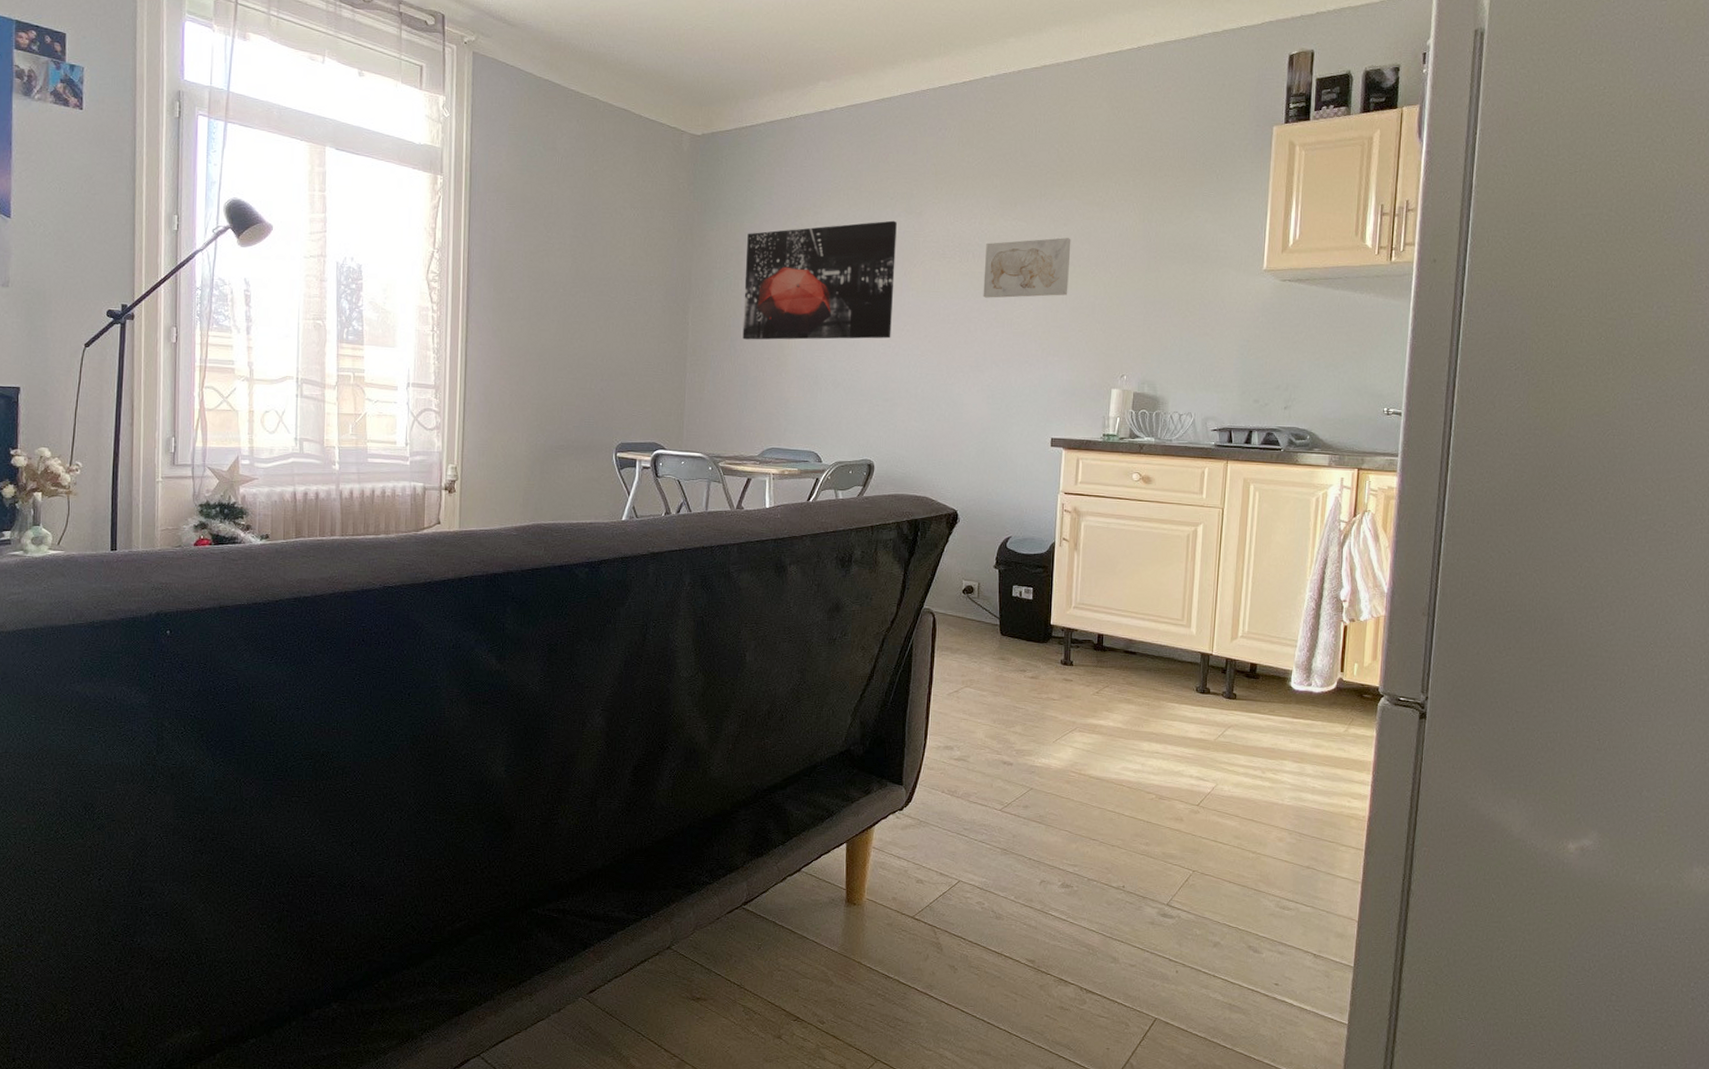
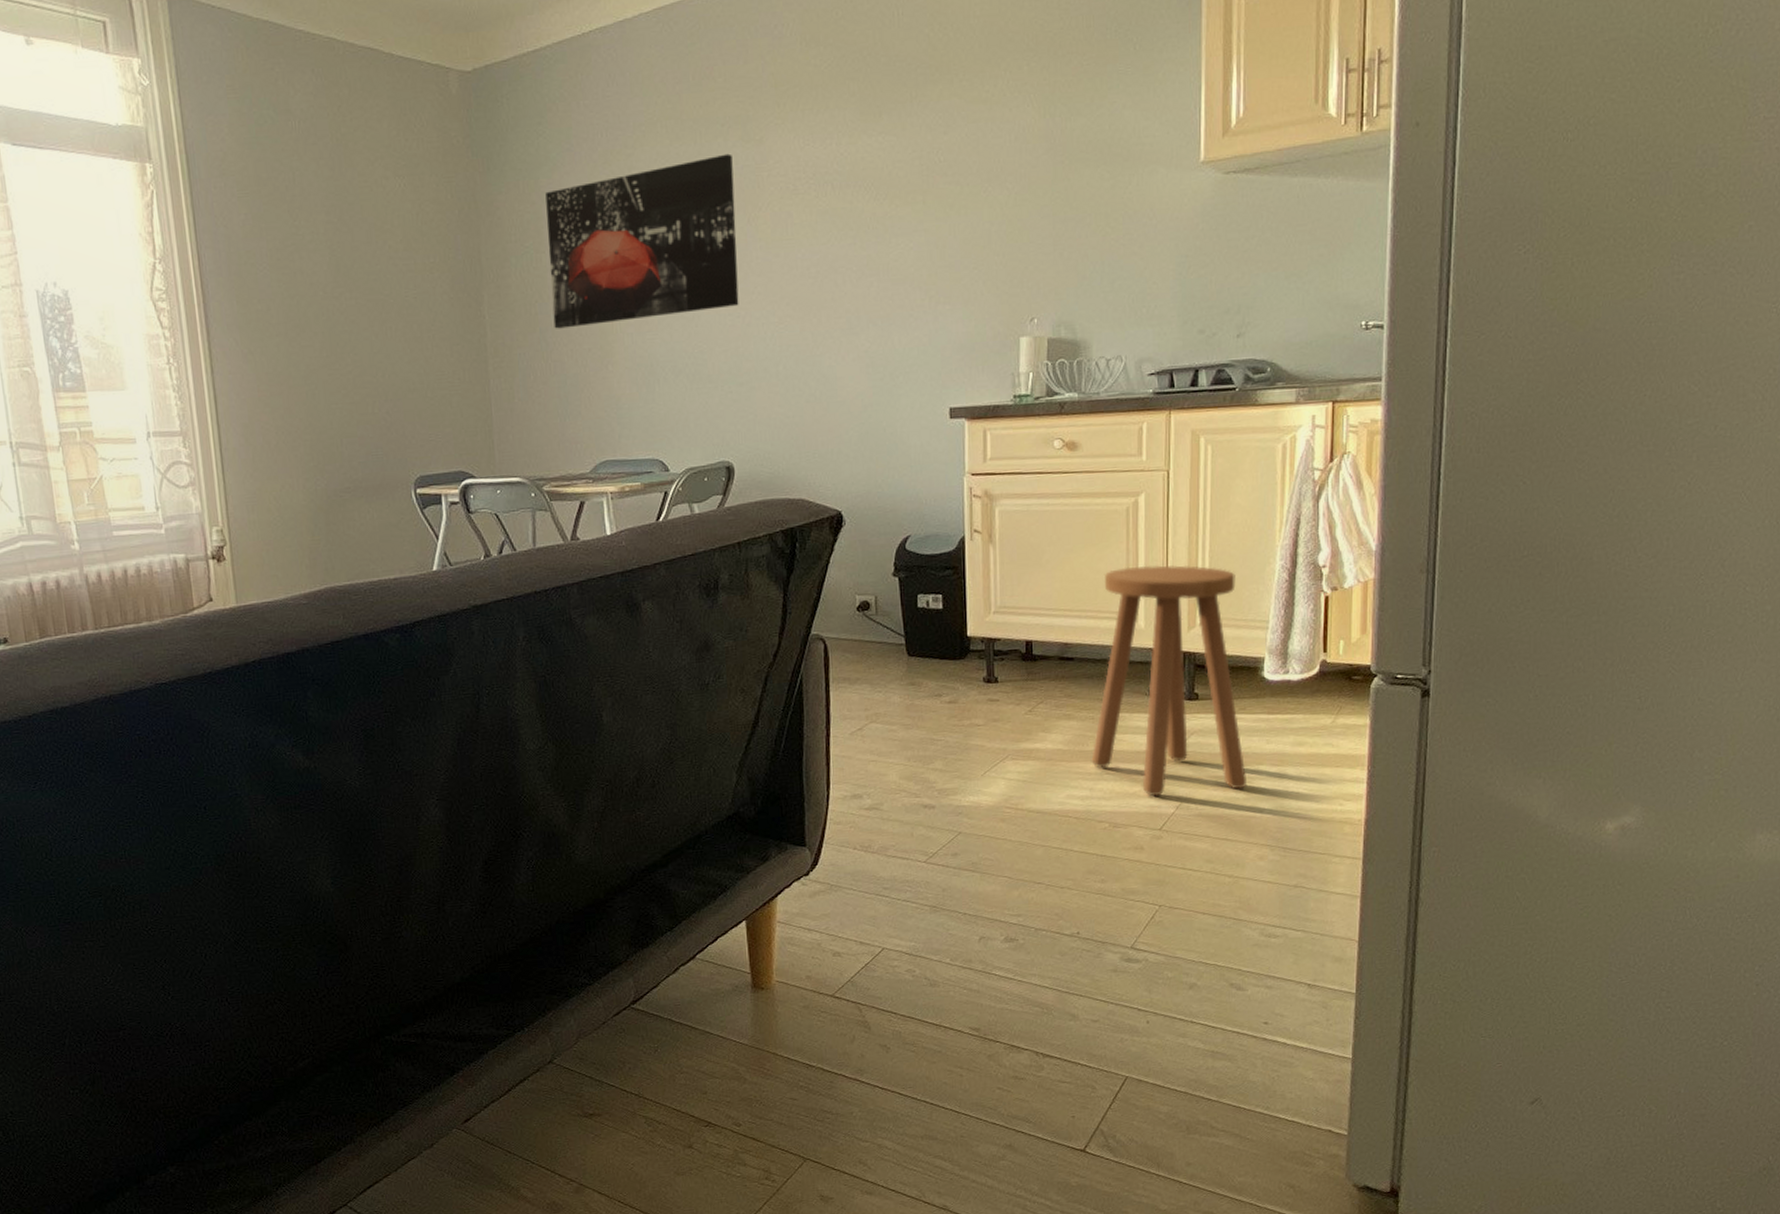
wall art: present [983,238,1071,298] -> none [847,150,956,240]
stool: none [1145,582,1273,779] -> present [1091,565,1248,797]

